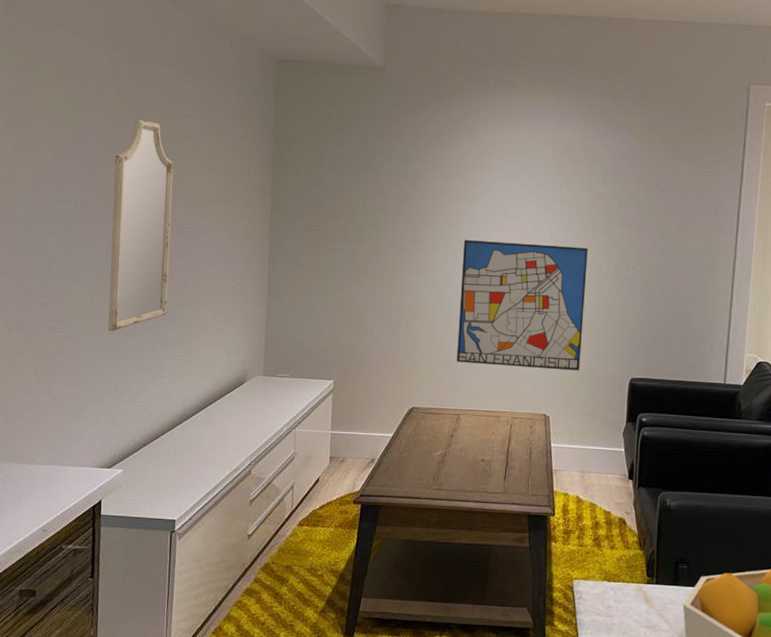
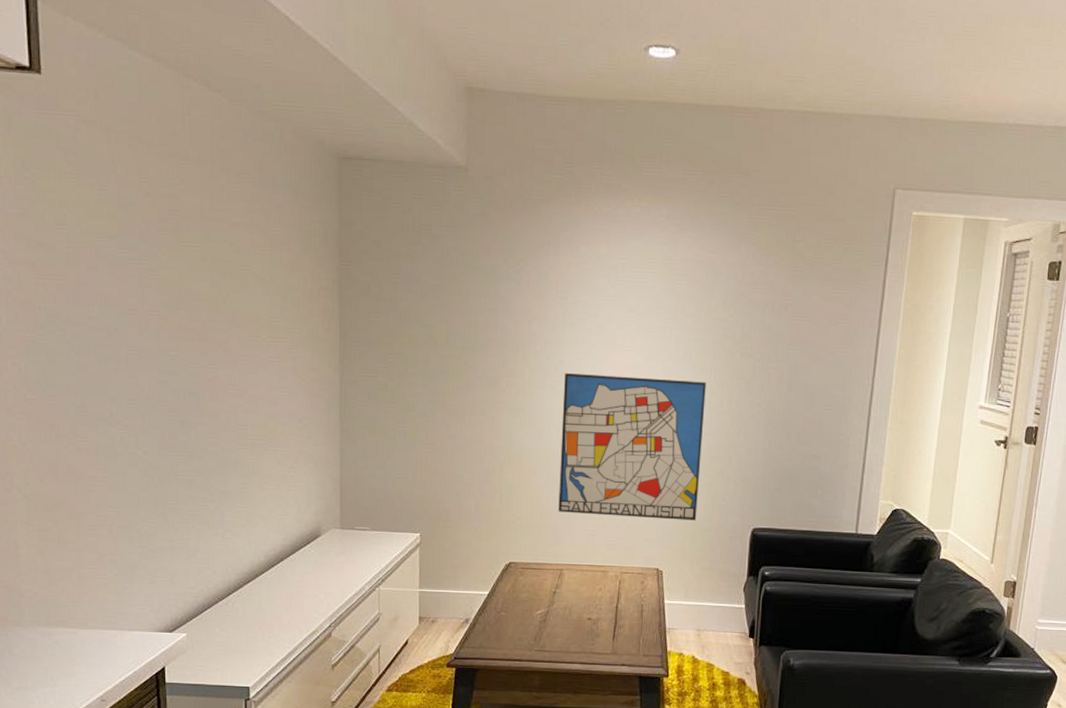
home mirror: present [108,119,174,331] -> none [151,229,225,480]

